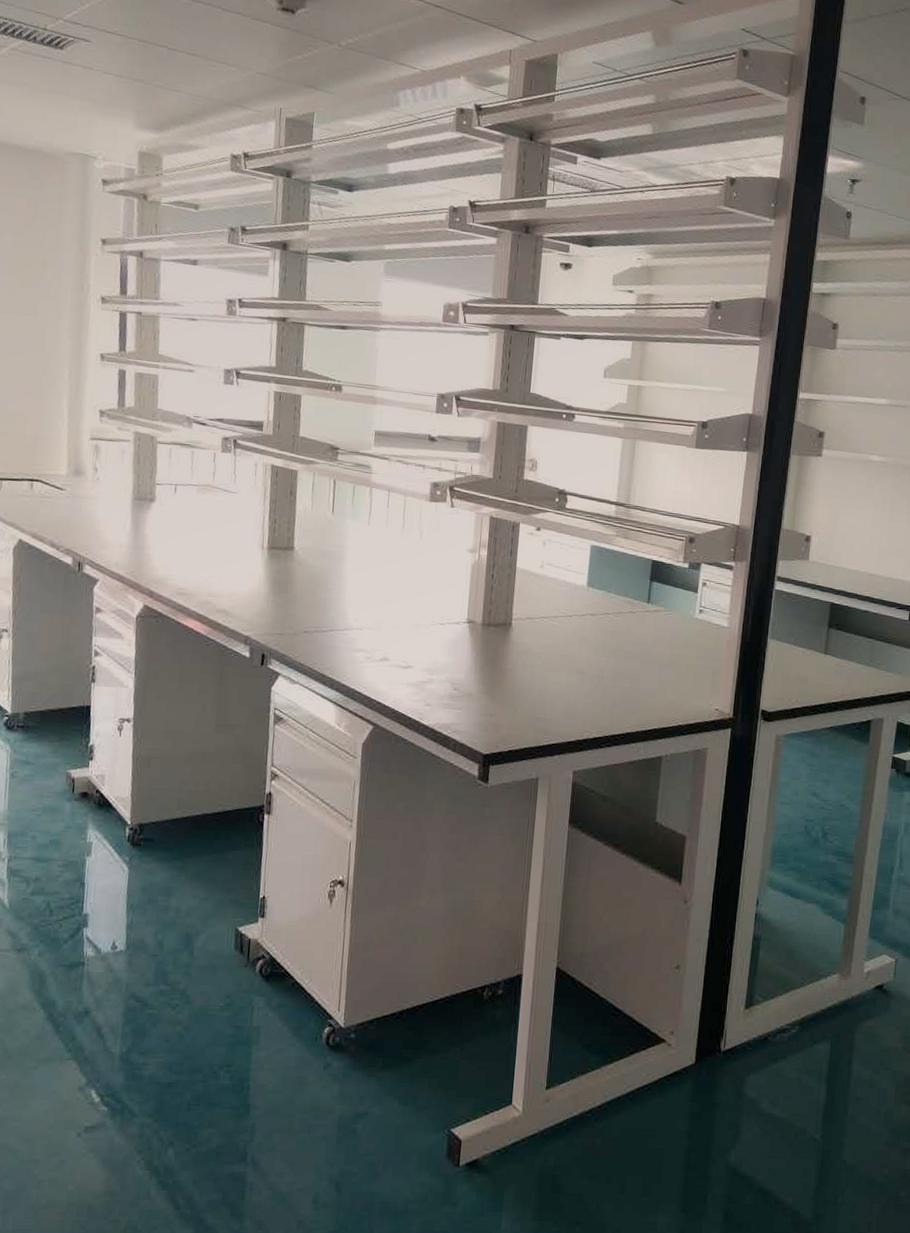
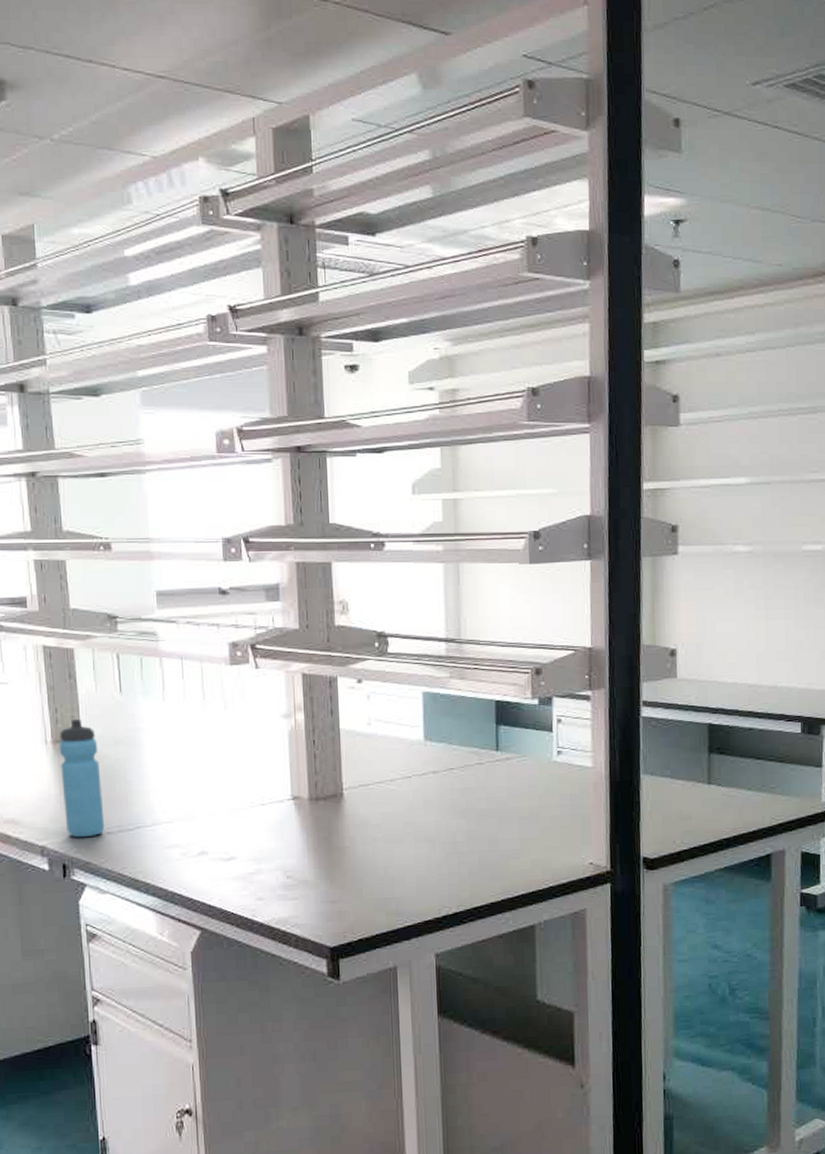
water bottle: none [269,530,307,634] -> present [59,718,105,838]

